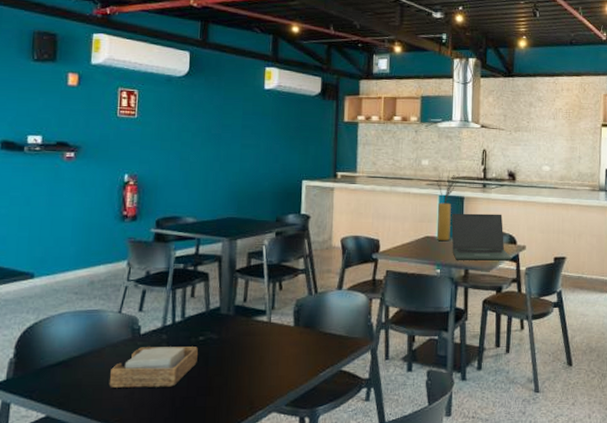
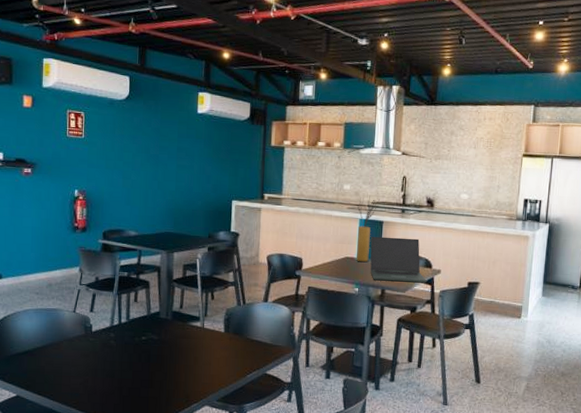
napkin holder: present [109,347,198,388] -> none [67,343,141,378]

